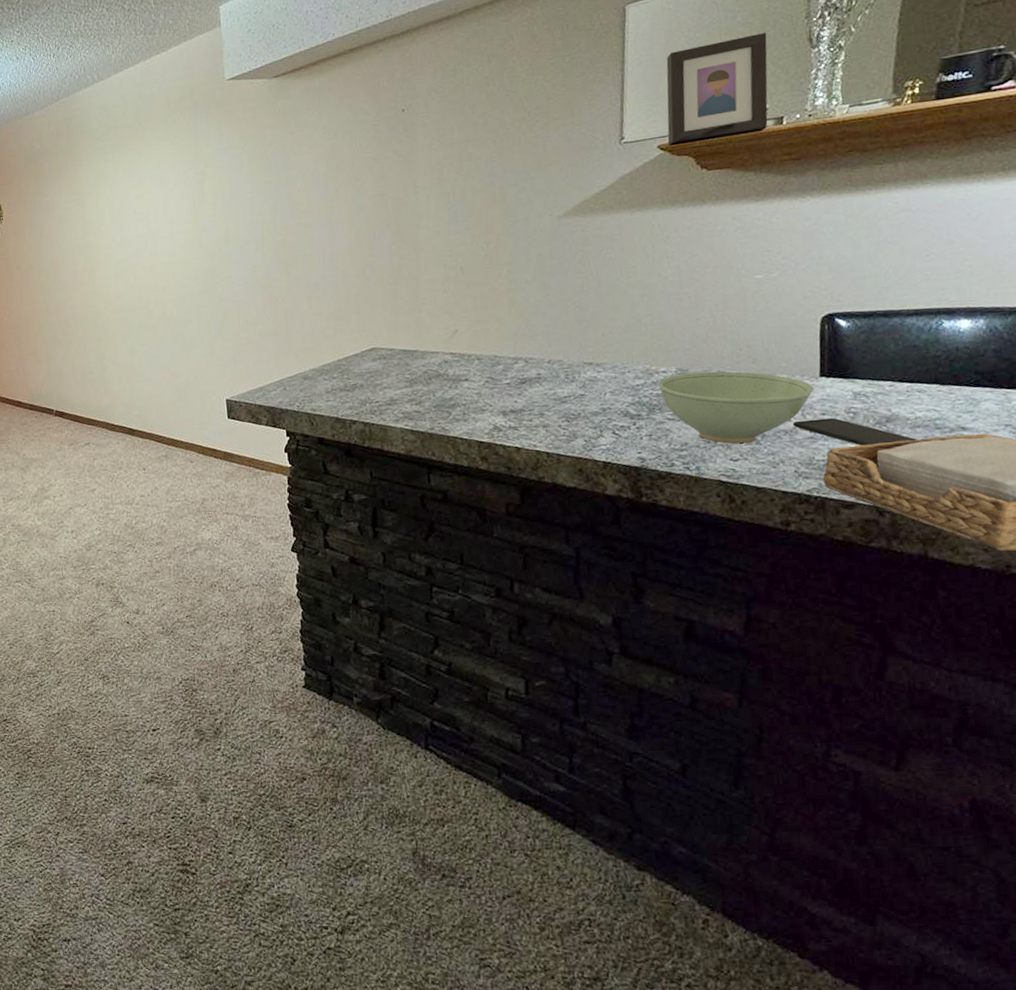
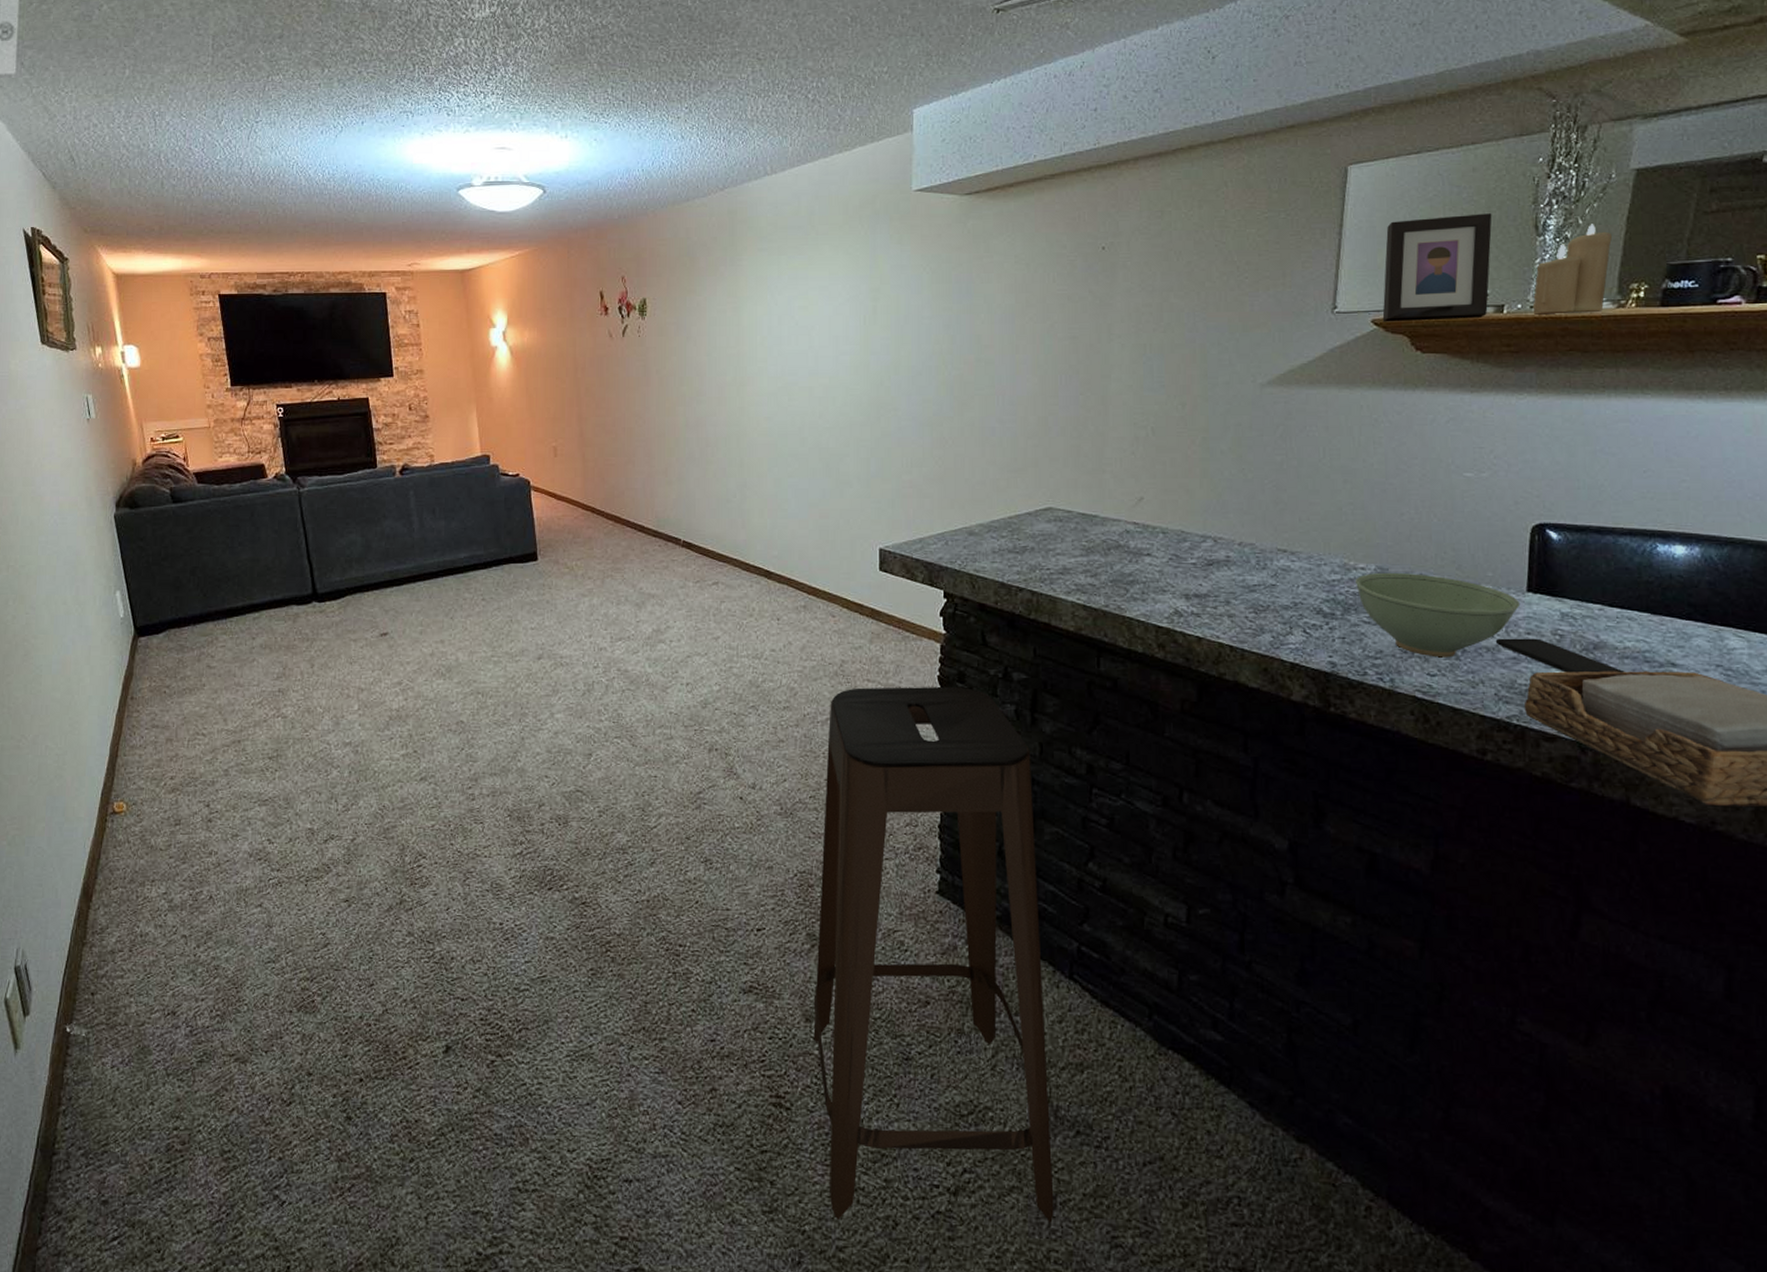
bar stool: none [196,511,429,961] -> present [813,686,1054,1223]
candle: none [811,30,885,122] -> present [1532,224,1612,315]

